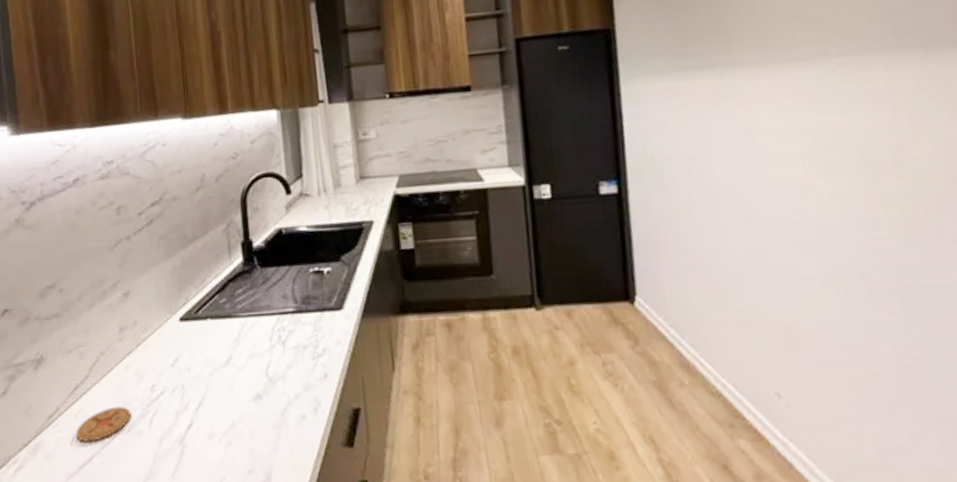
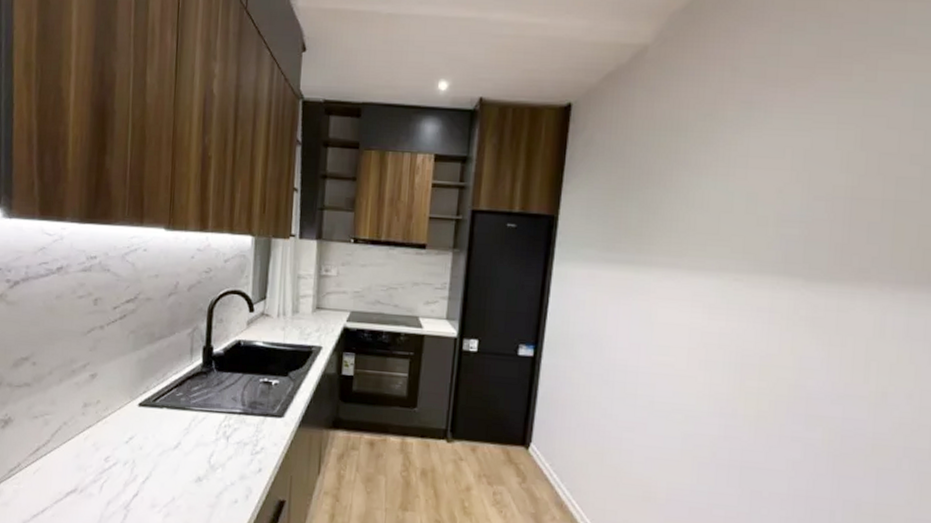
coaster: present [76,407,131,442] -> none [33,470,85,497]

